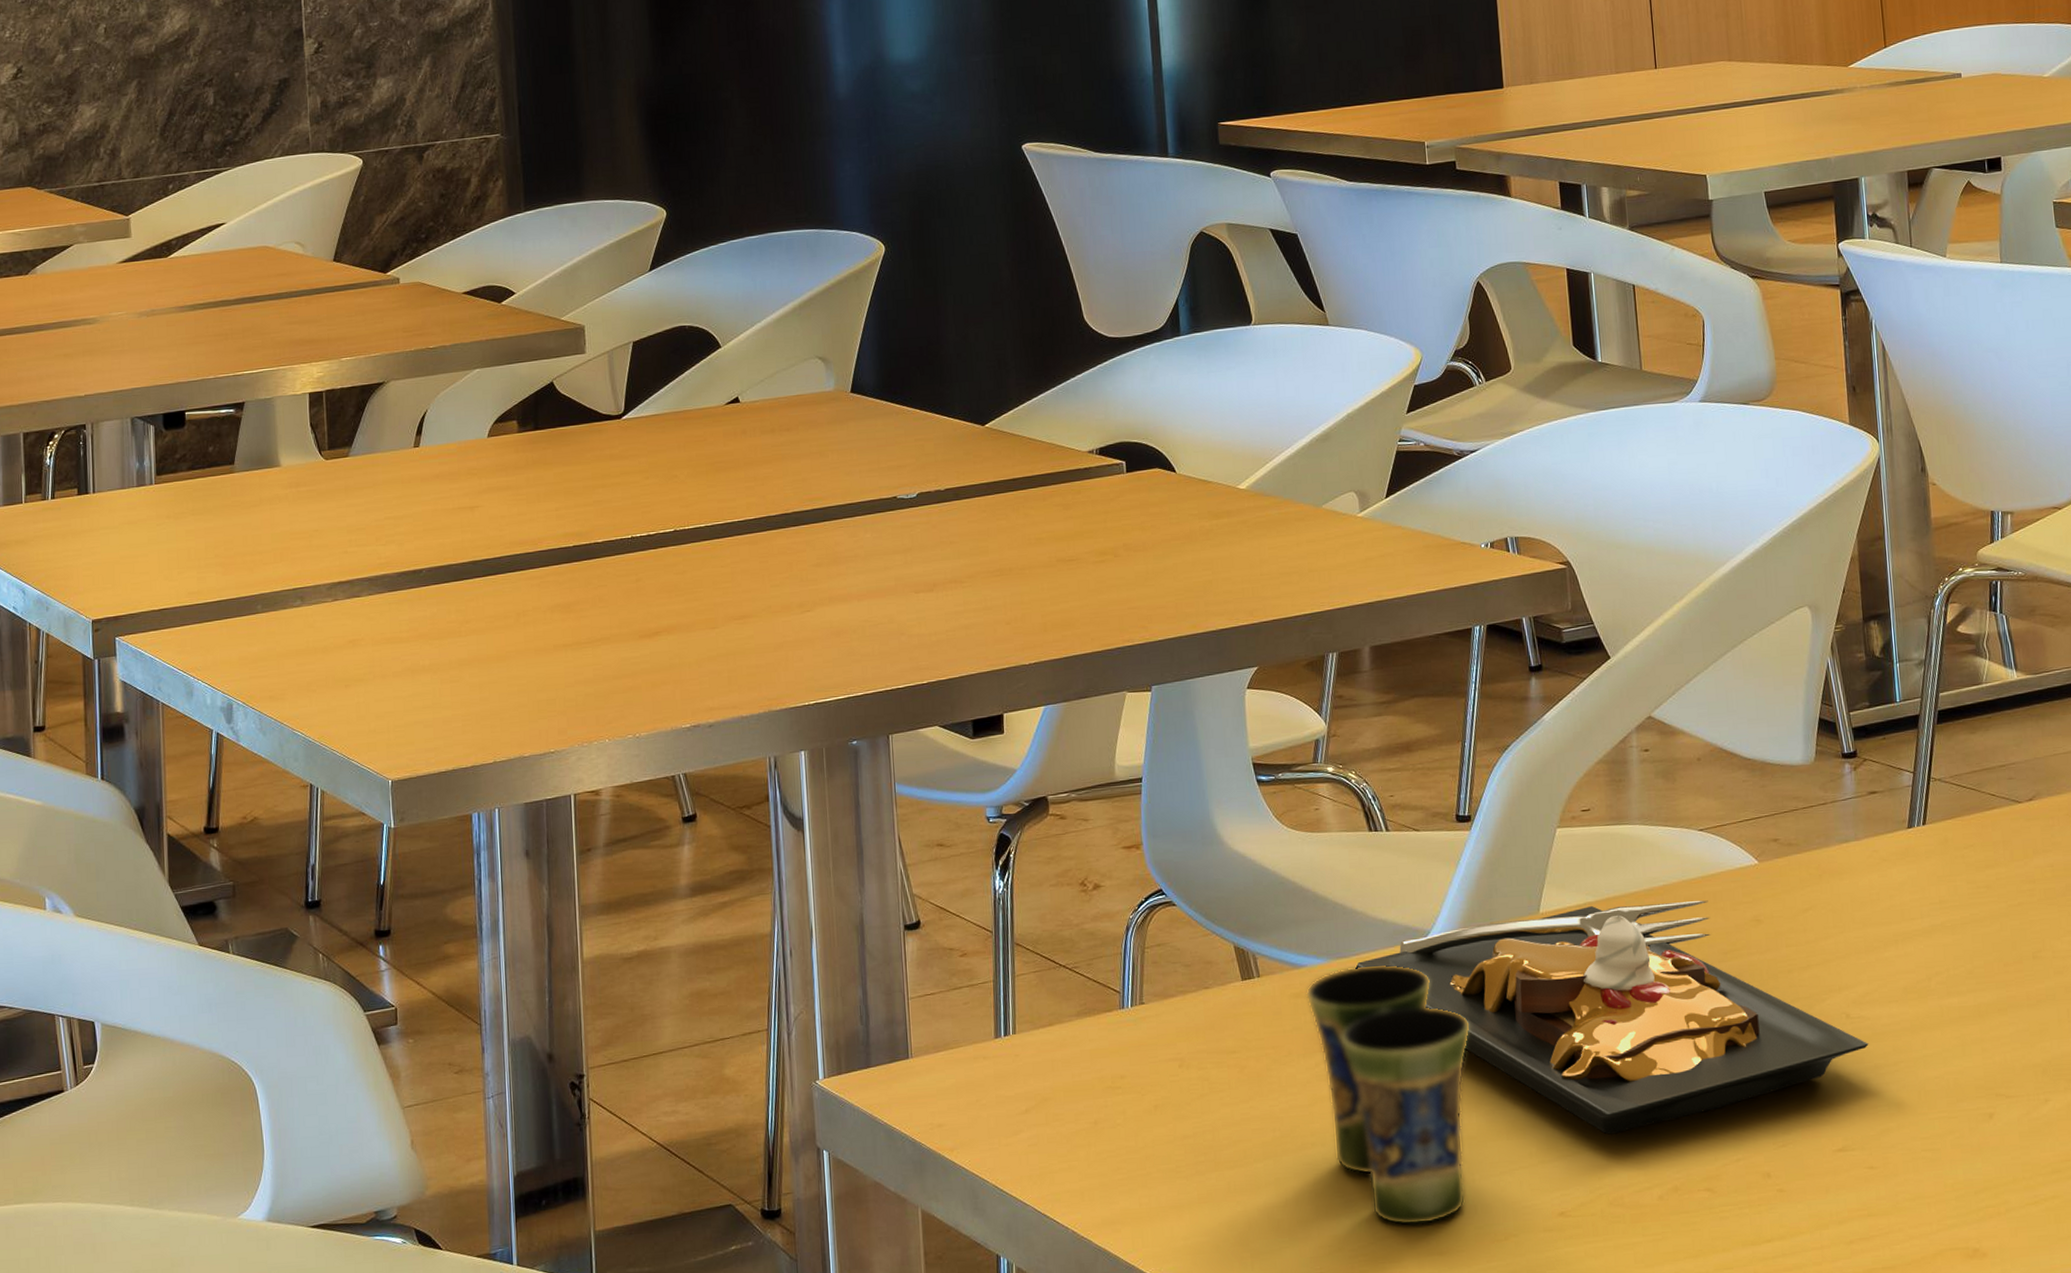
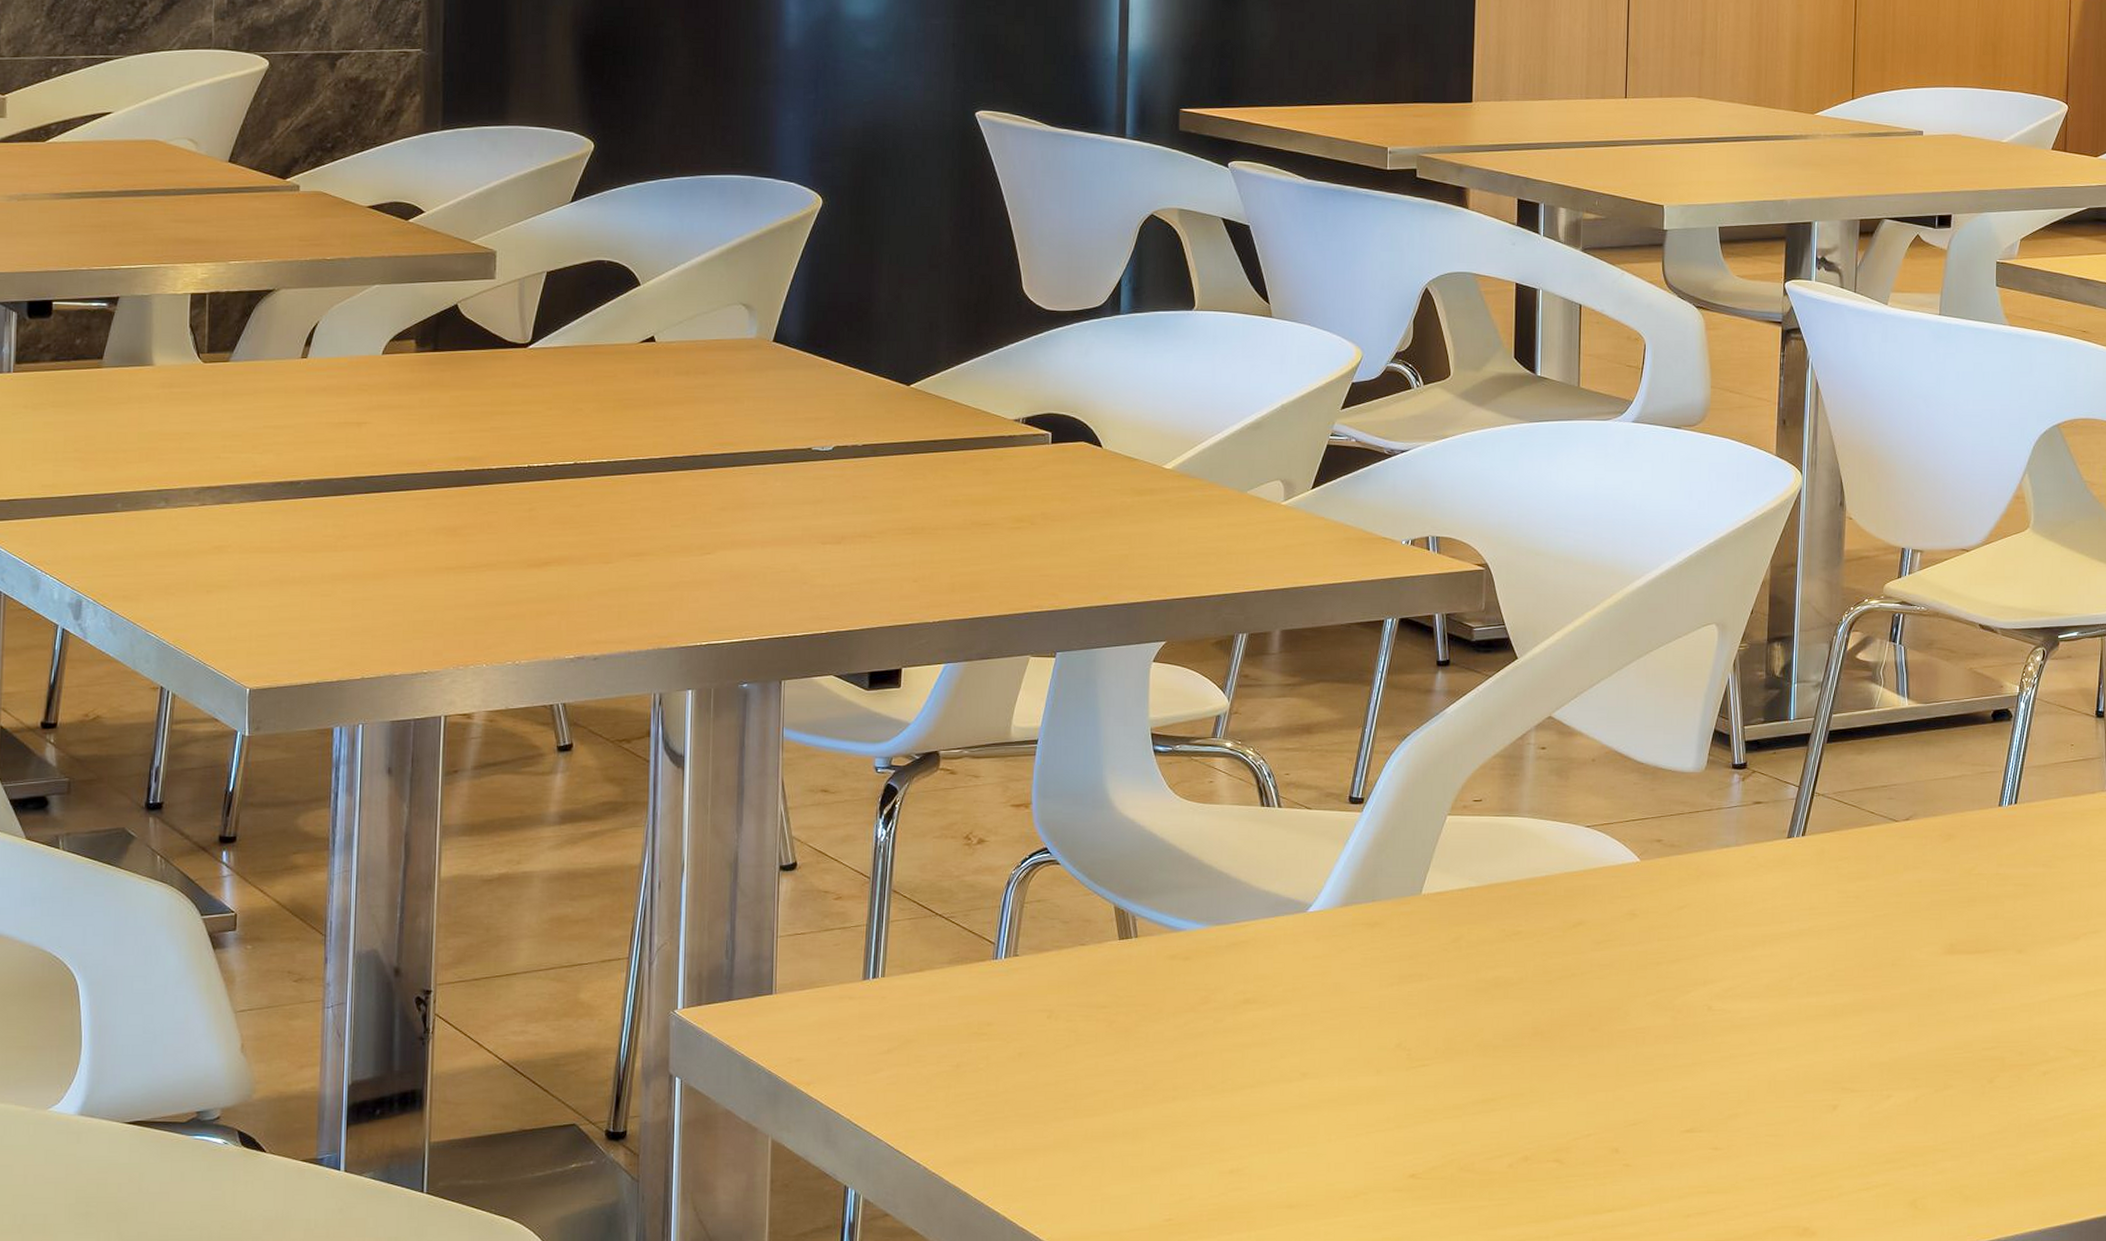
cup: present [1305,965,1470,1226] -> none [1181,933,1341,1179]
plate: present [1354,900,1869,1135] -> none [1233,891,1727,1105]

